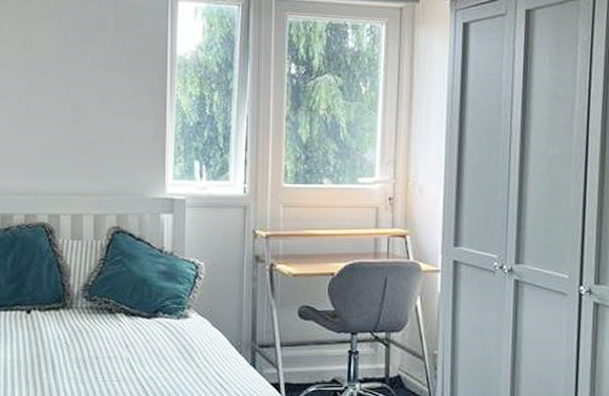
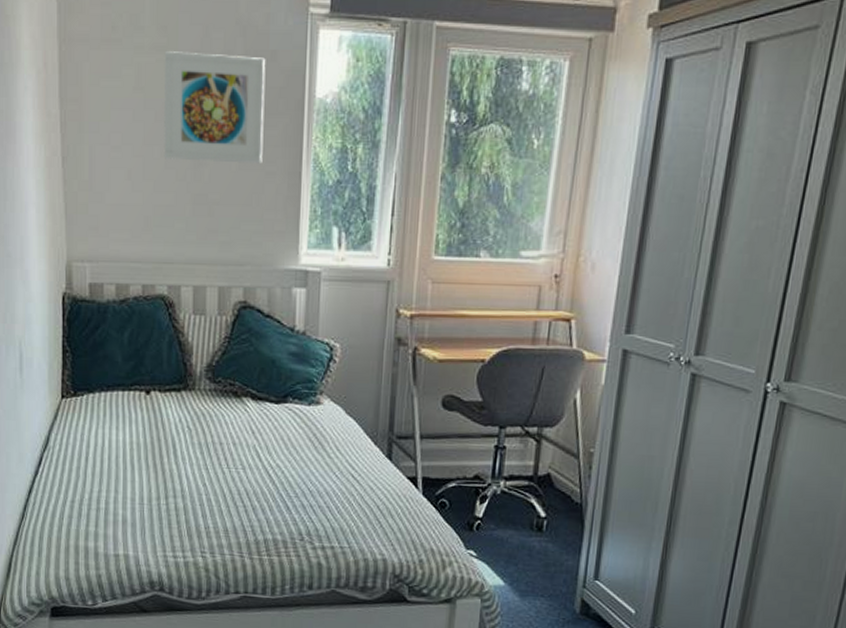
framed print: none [45,20,134,109] -> present [163,51,266,164]

